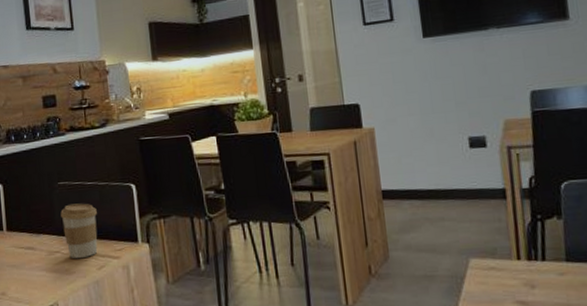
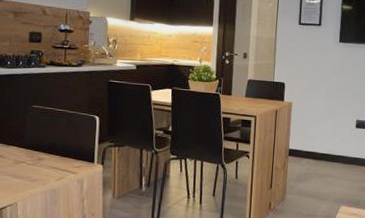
coffee cup: present [60,203,98,259] -> none [31,124,63,170]

